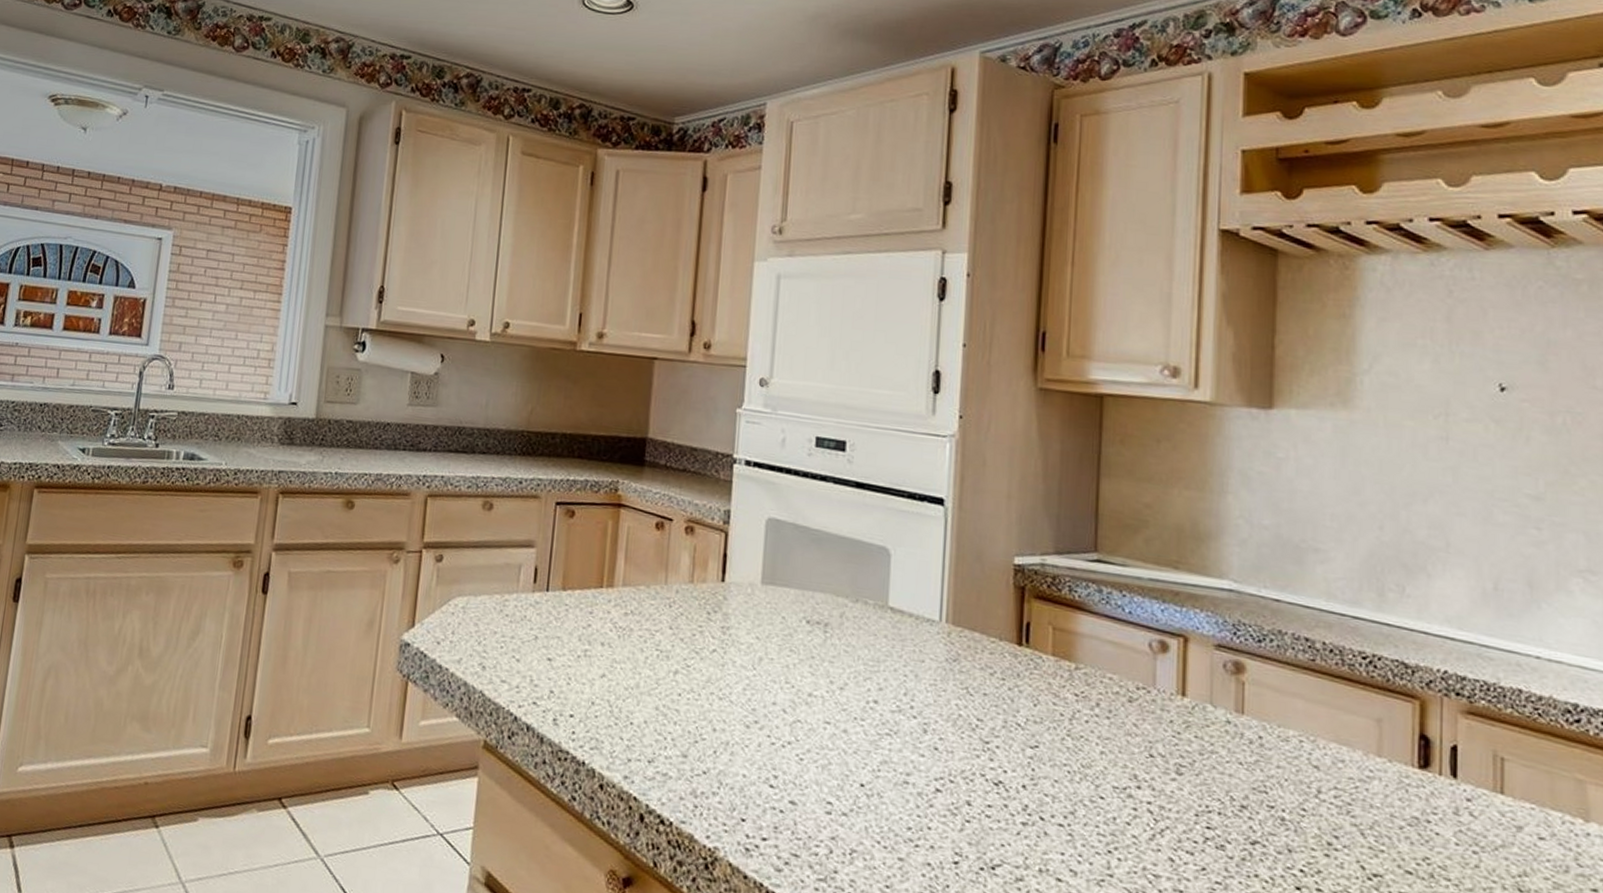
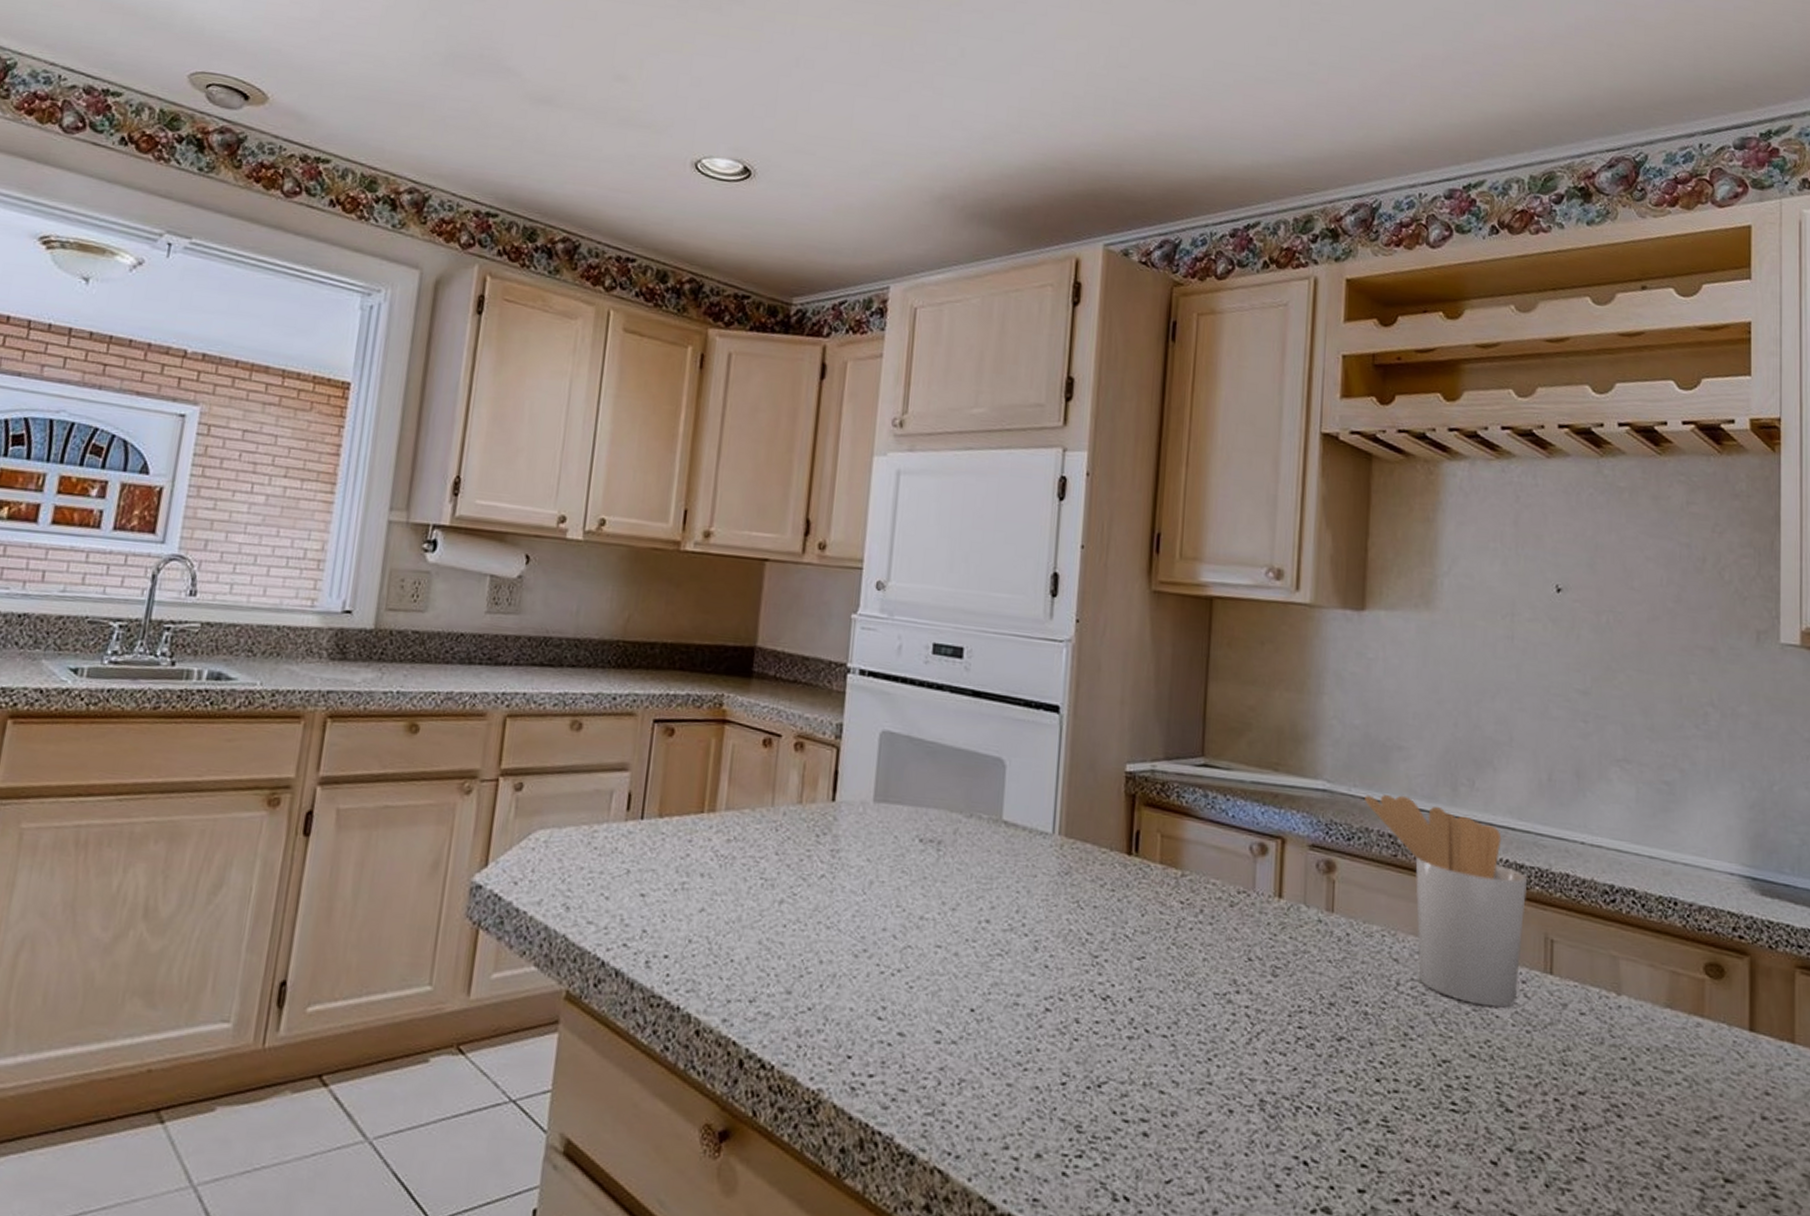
utensil holder: none [1277,596,1471,825] -> present [1365,795,1528,1008]

